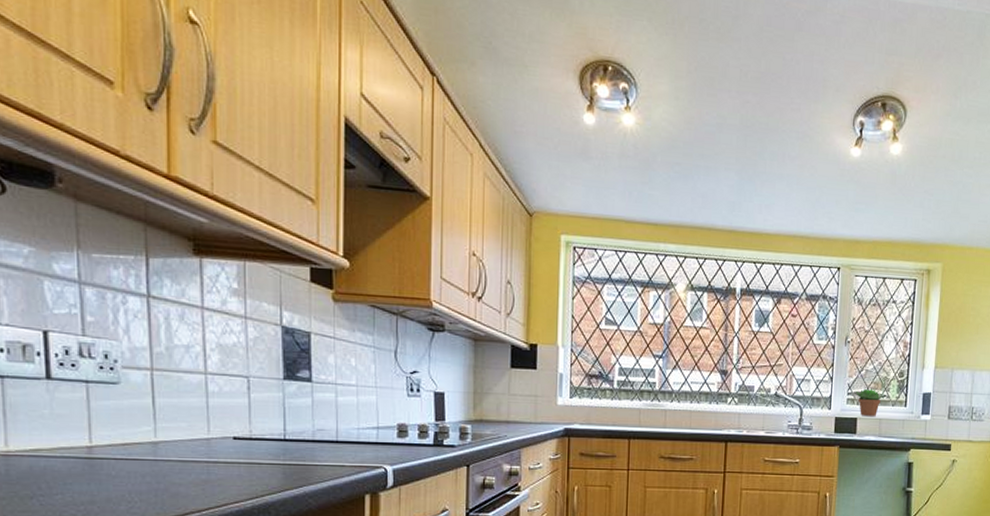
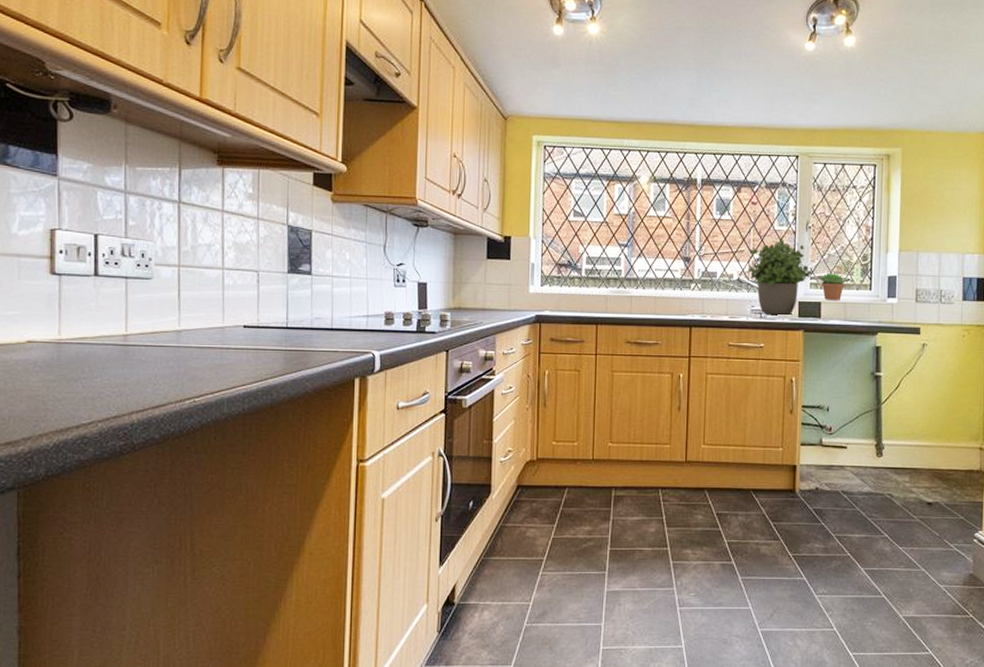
potted plant: none [785,354,849,431] -> present [747,240,812,316]

